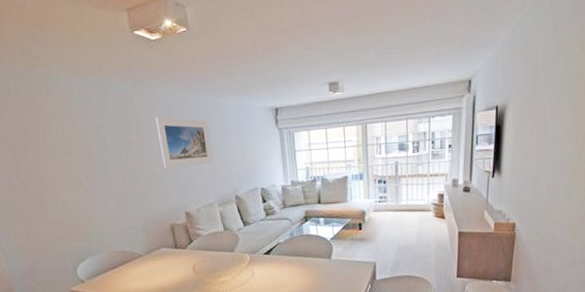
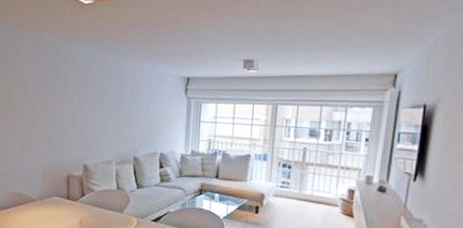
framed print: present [155,117,213,168] -> none [72,72,121,122]

